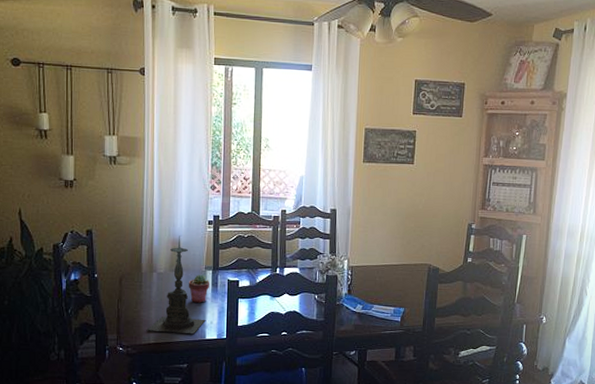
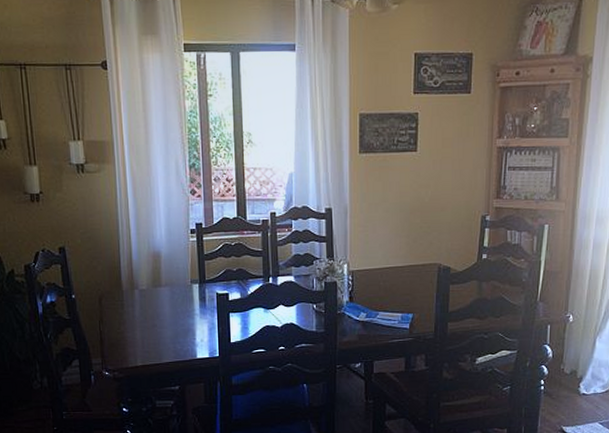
candle holder: present [146,235,206,335] -> none [132,248,196,354]
potted succulent: present [188,274,210,303] -> none [173,289,198,320]

